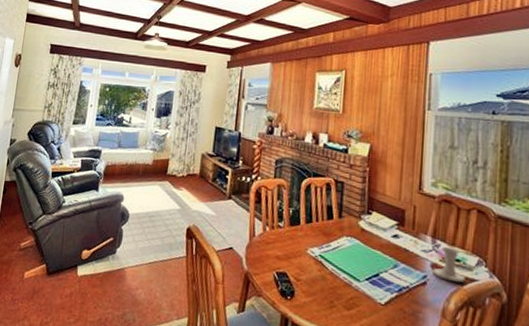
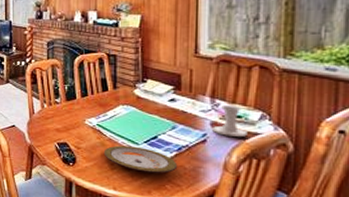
plate: none [323,280,398,316] -> present [103,145,178,173]

